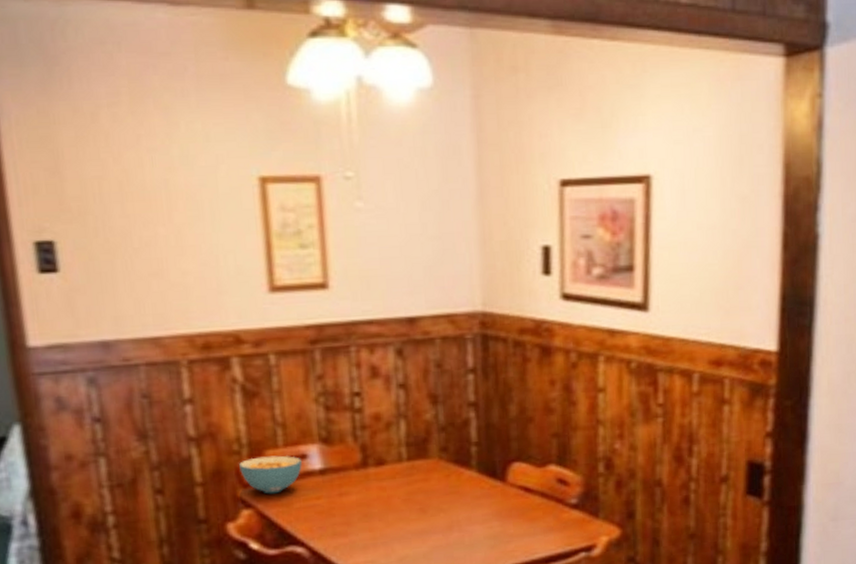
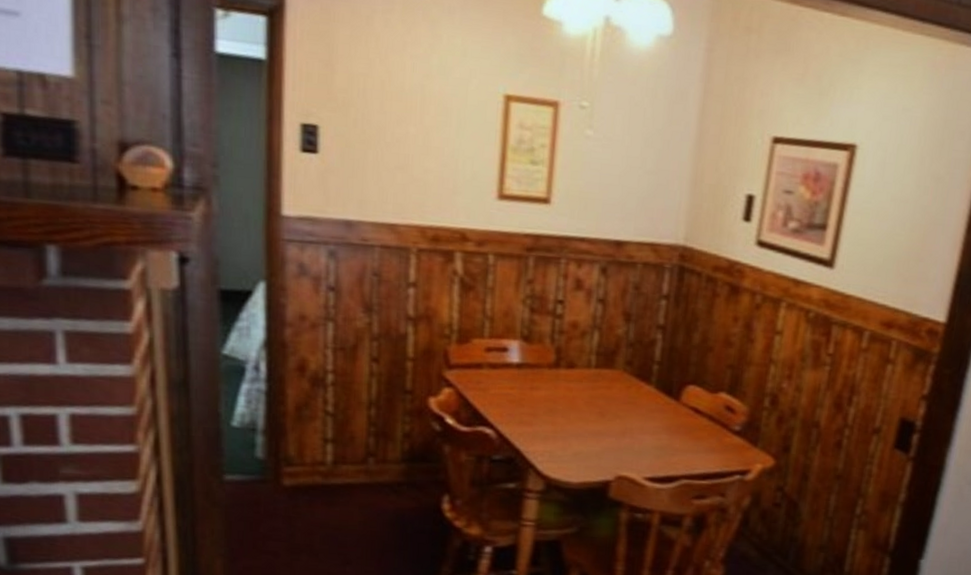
cereal bowl: present [239,455,302,494] -> none [447,343,503,378]

